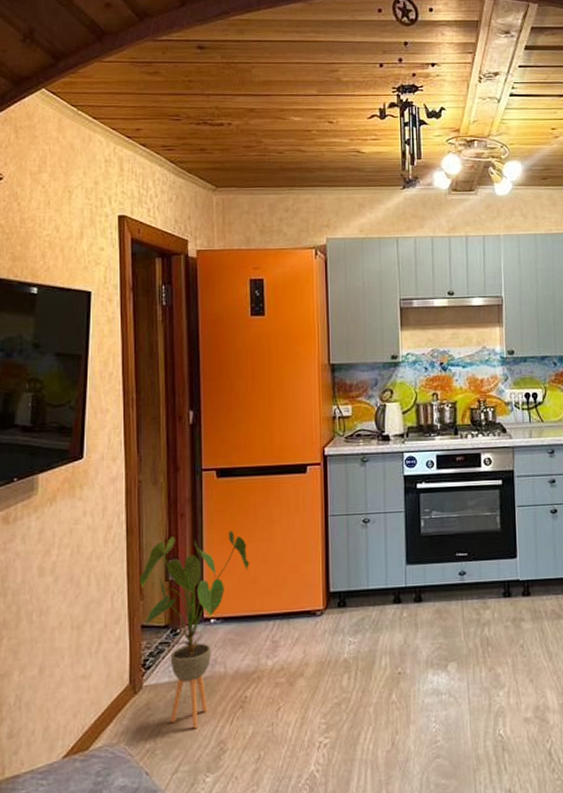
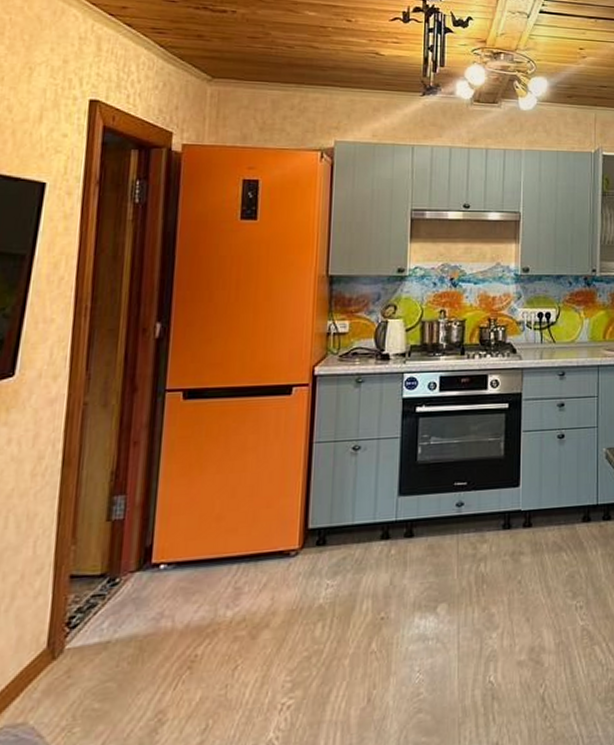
house plant: present [139,530,250,729] -> none [72,460,215,699]

